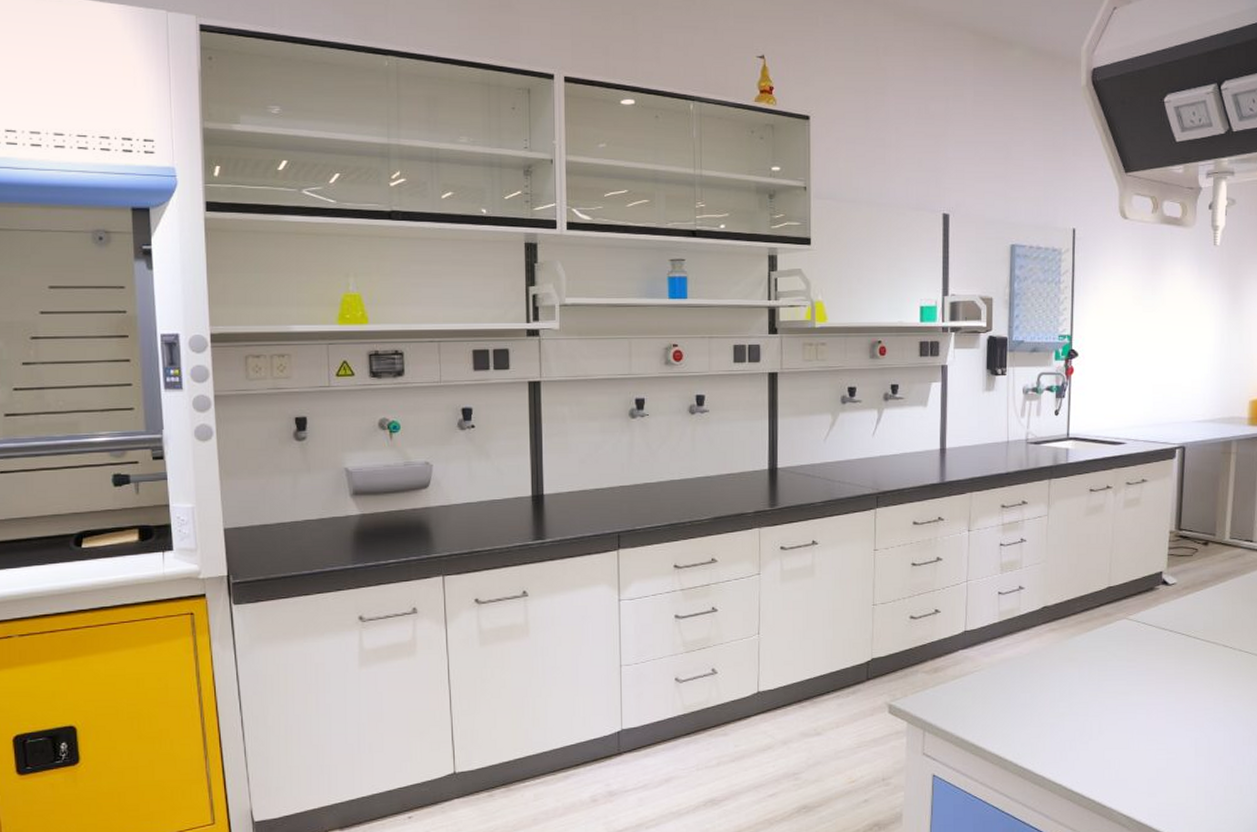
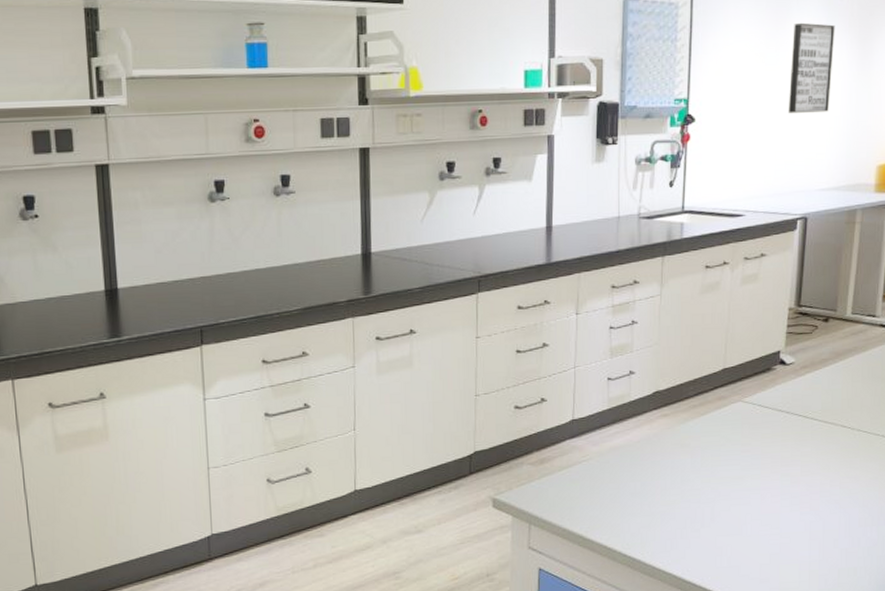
wall art: none [1164,269,1207,351] -> present [788,22,835,113]

